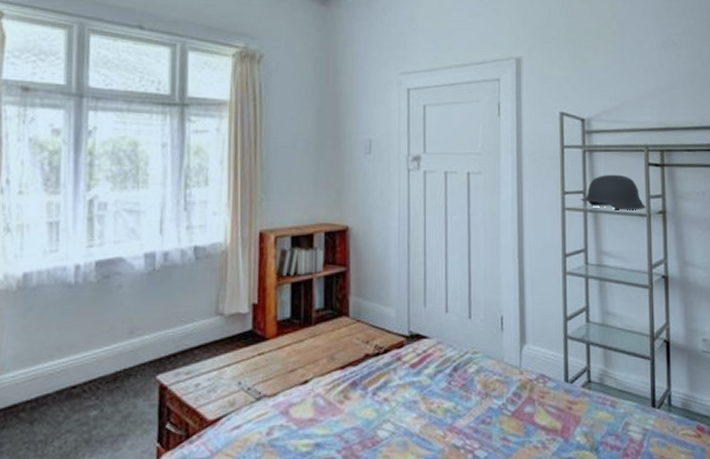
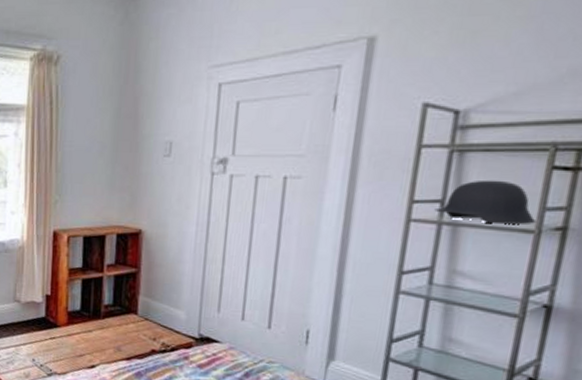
books: present [277,245,324,277] -> none [69,246,115,274]

